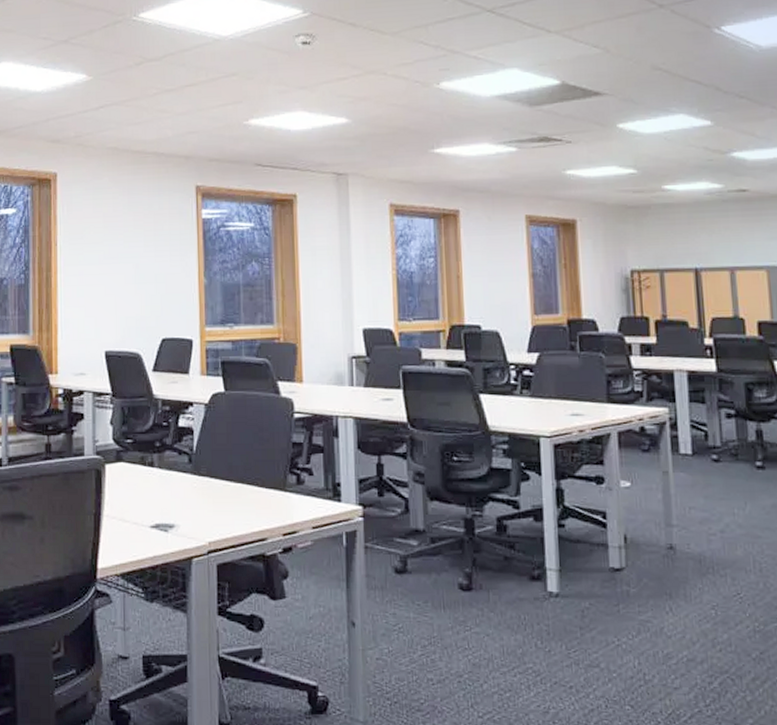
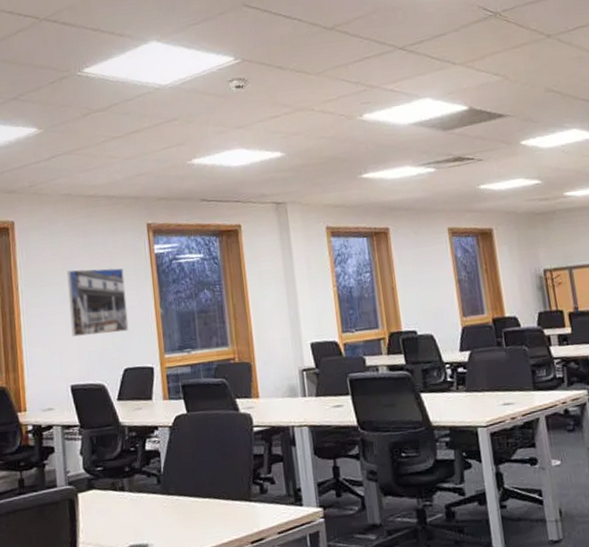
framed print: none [108,229,169,301] -> present [67,268,129,337]

